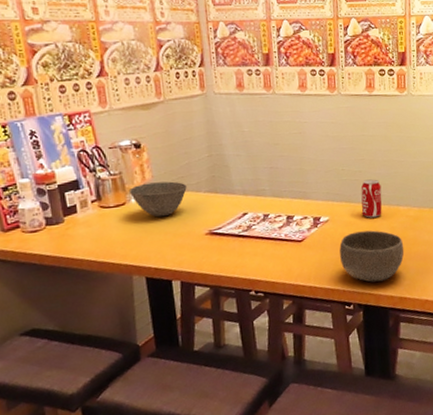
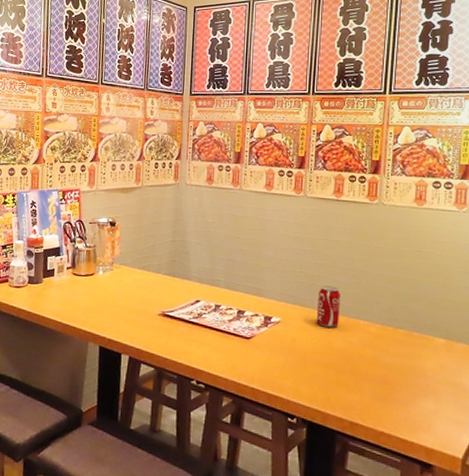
bowl: present [128,181,187,217] -> none [98,258,149,292]
bowl: present [339,230,405,283] -> none [288,339,361,399]

